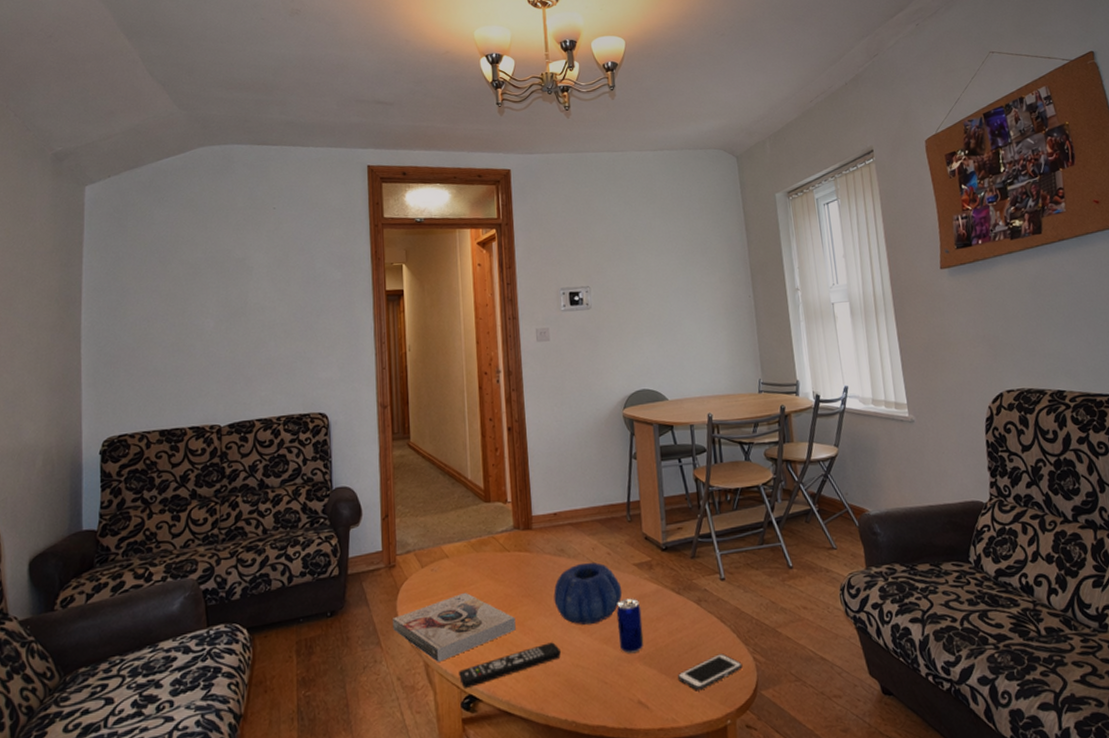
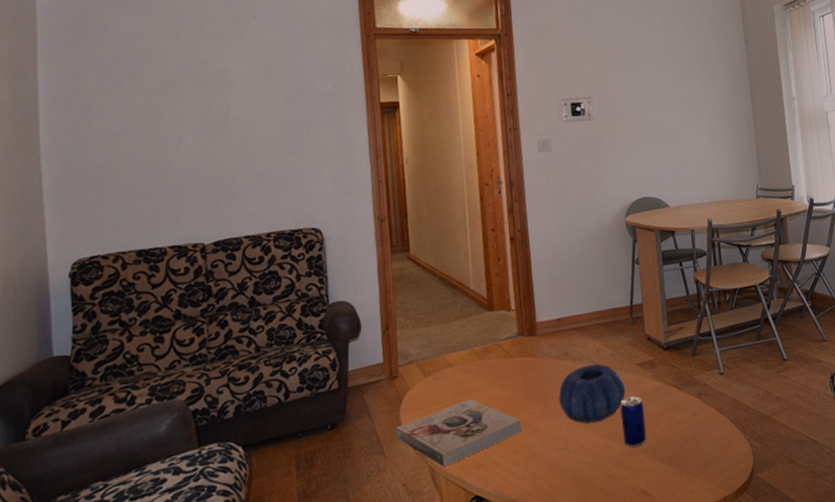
remote control: present [458,642,561,688] -> none [464,441,566,490]
cell phone: present [678,653,743,691] -> none [679,442,740,478]

